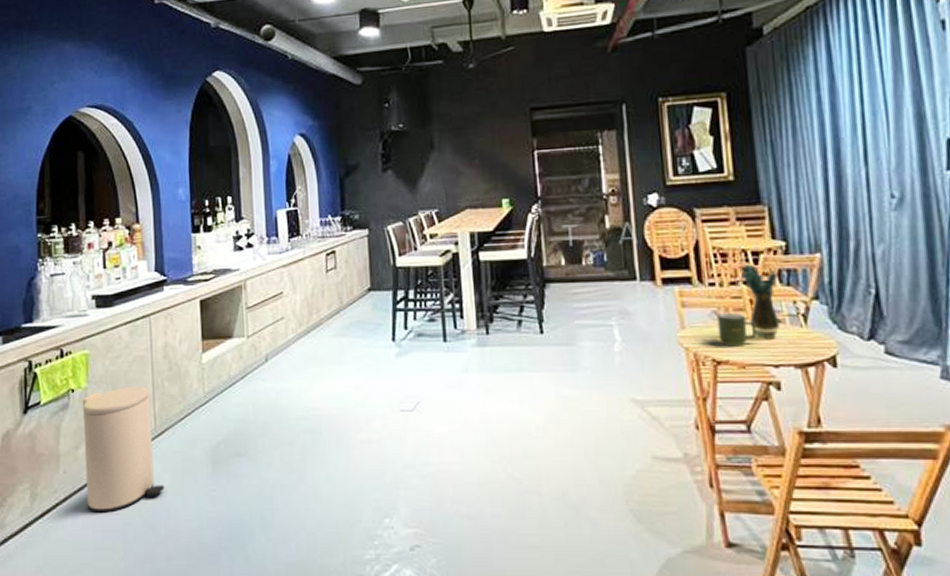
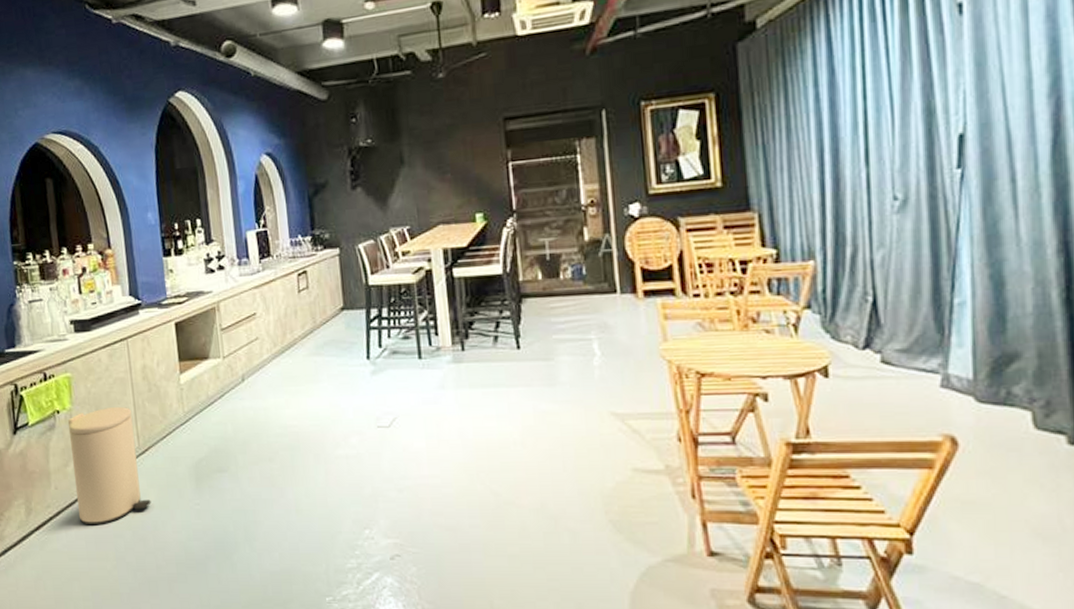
mug: present [717,313,756,347] -> none [701,325,743,359]
vase: present [739,261,781,339] -> none [726,271,769,351]

